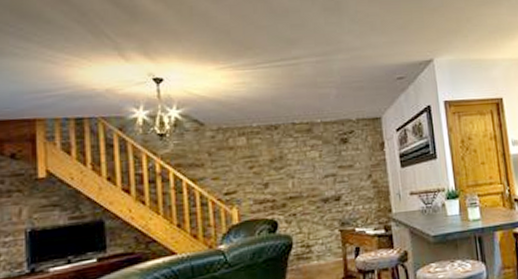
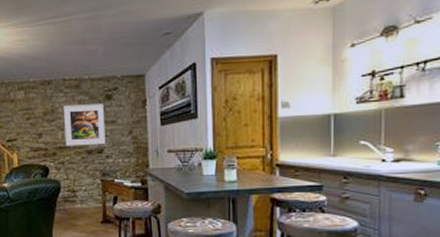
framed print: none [294,147,343,196] -> present [64,103,106,146]

